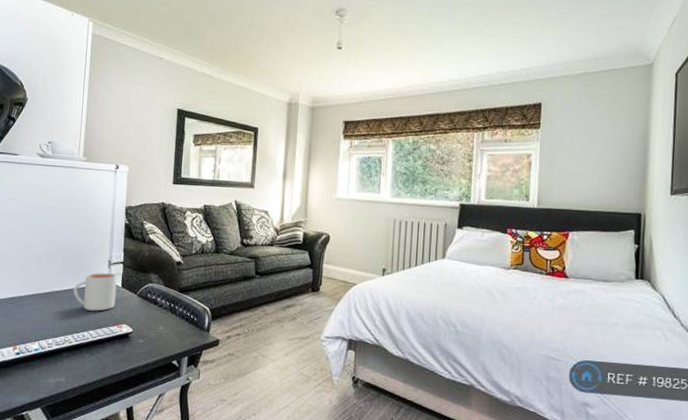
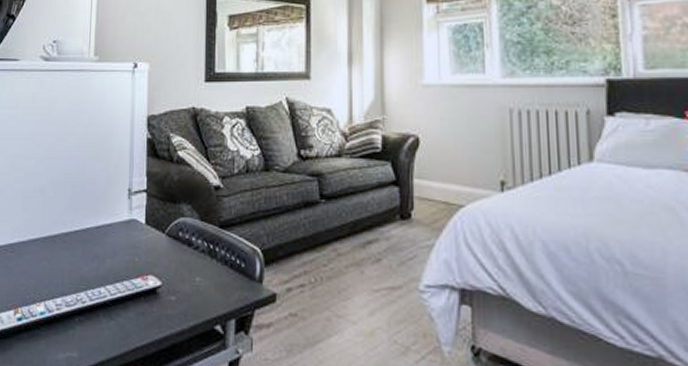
mug: present [73,272,118,311] -> none [85,205,140,258]

